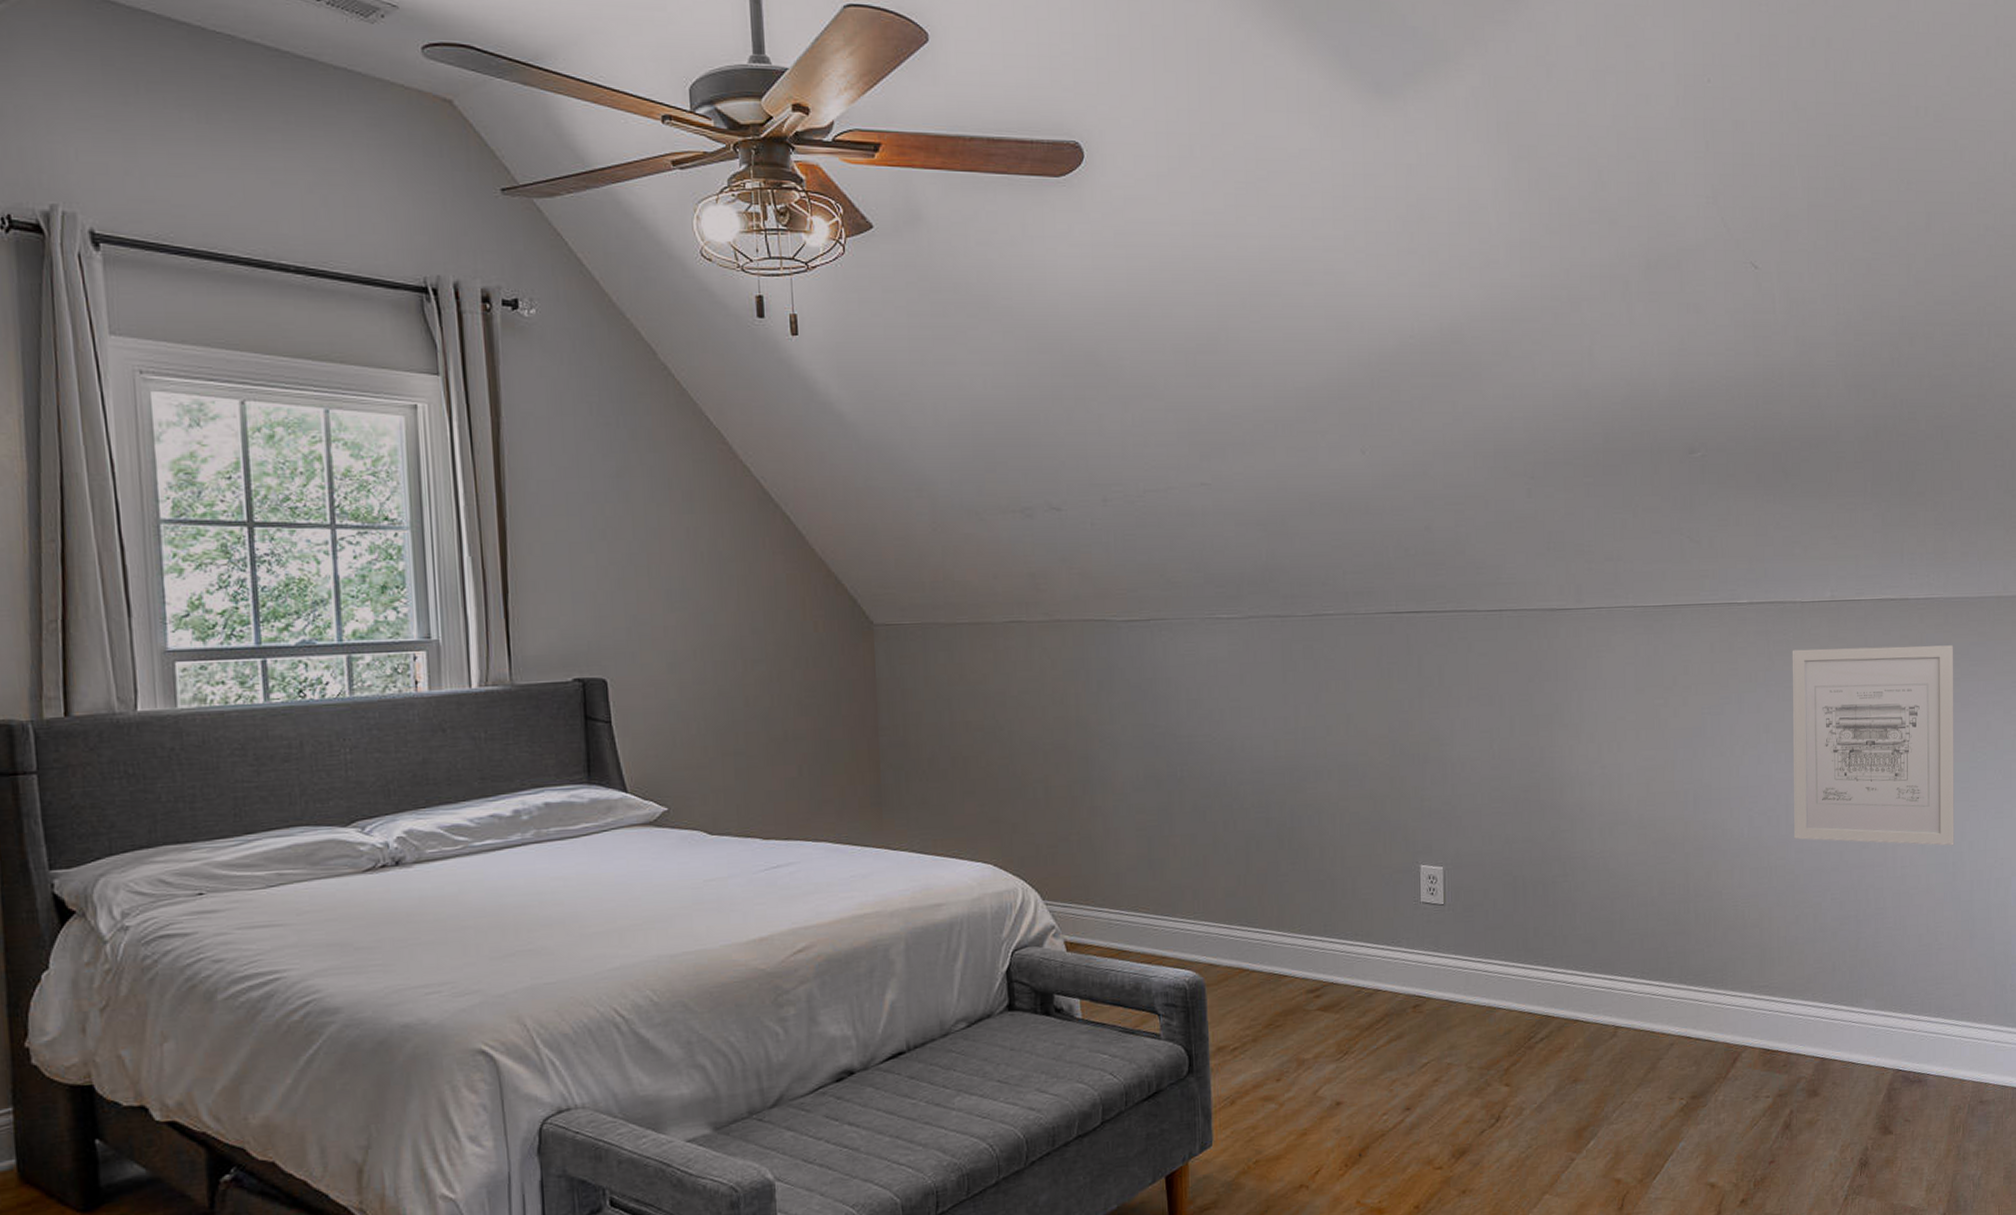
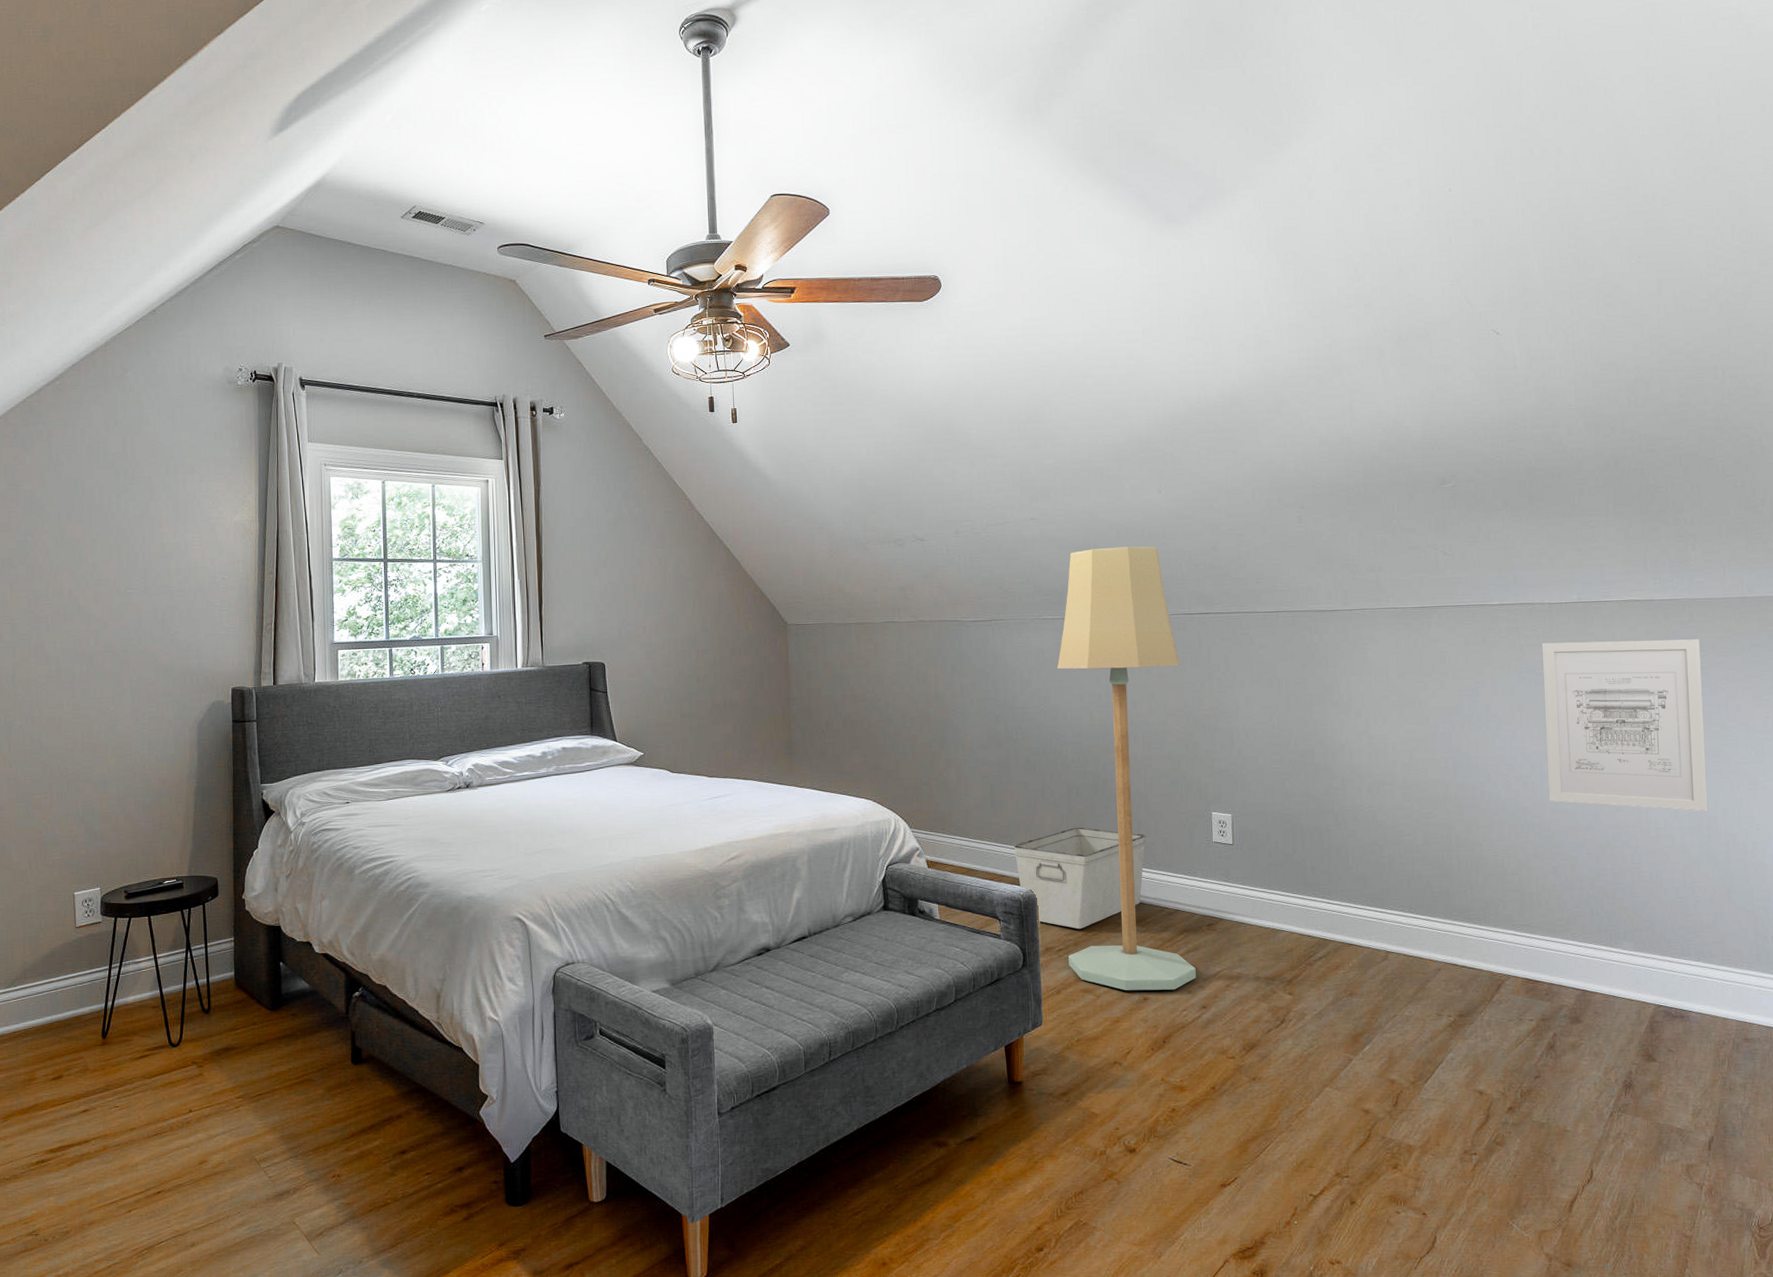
storage bin: none [1177,889,1342,1021] -> present [1014,827,1146,930]
floor lamp: none [1233,523,1399,1095] -> present [1057,546,1196,991]

